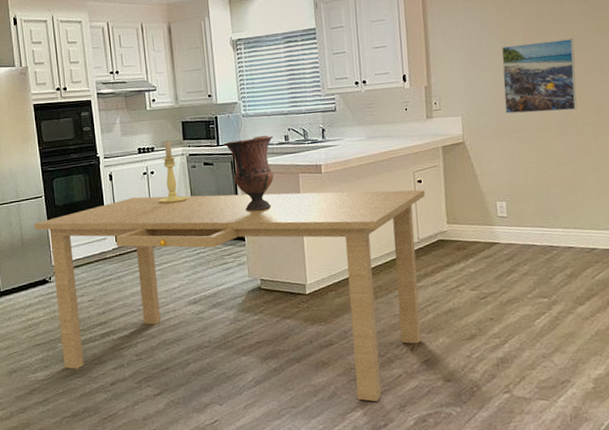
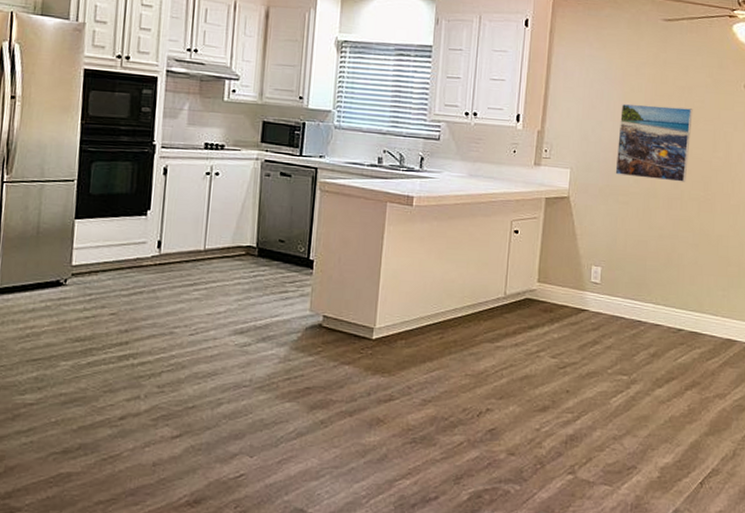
dining table: present [34,189,426,401] -> none [56,199,521,469]
candle holder: present [158,140,187,204] -> none [218,140,254,214]
vase: present [223,136,274,211] -> none [307,153,366,237]

